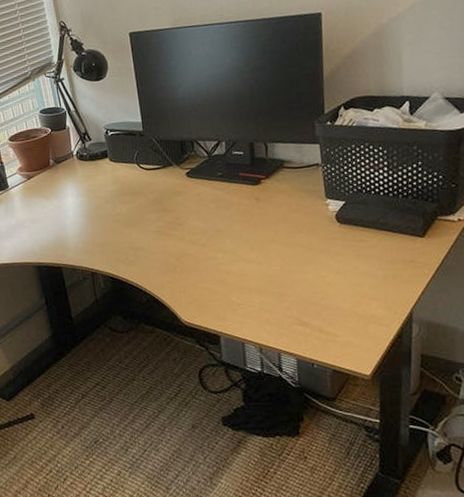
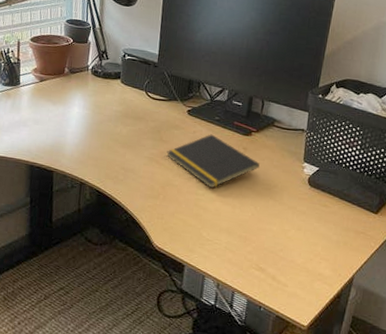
notepad: none [174,192,278,249] -> present [167,134,260,189]

